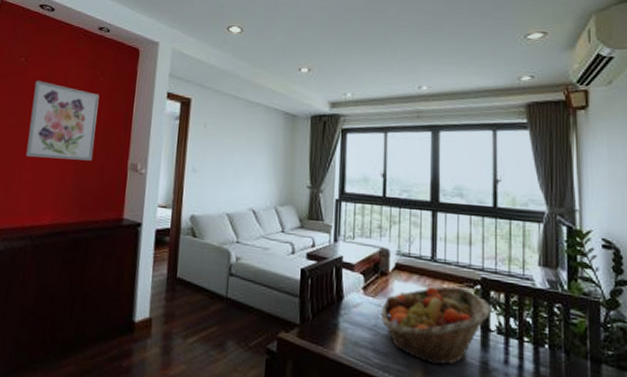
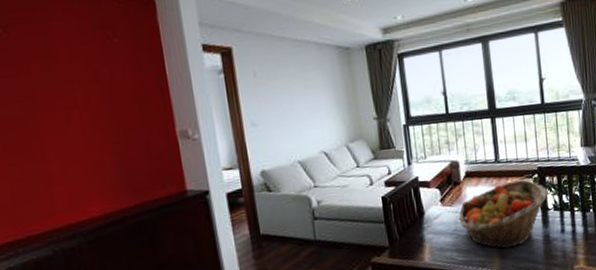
wall art: present [26,80,99,161] -> none [28,54,132,147]

